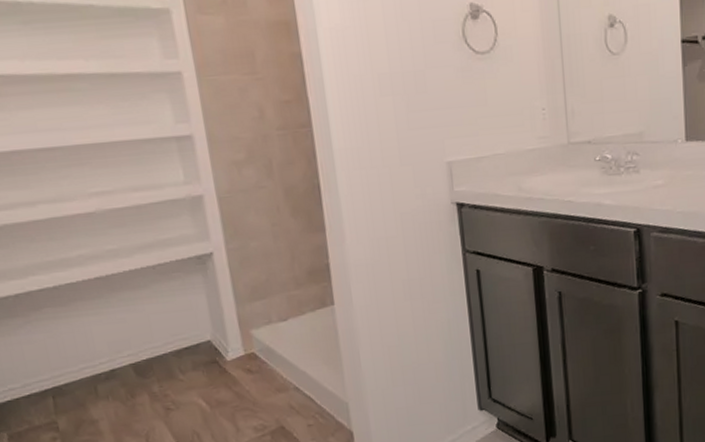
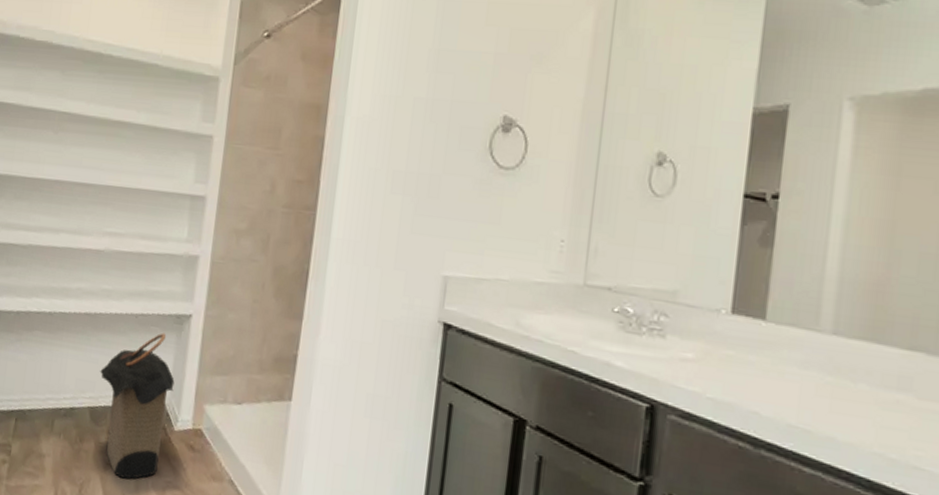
laundry hamper: none [131,276,221,417] -> present [100,333,175,479]

